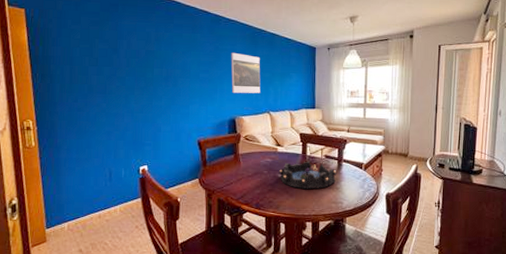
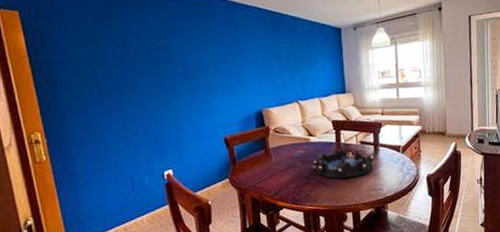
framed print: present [231,52,261,94] -> none [251,40,286,85]

